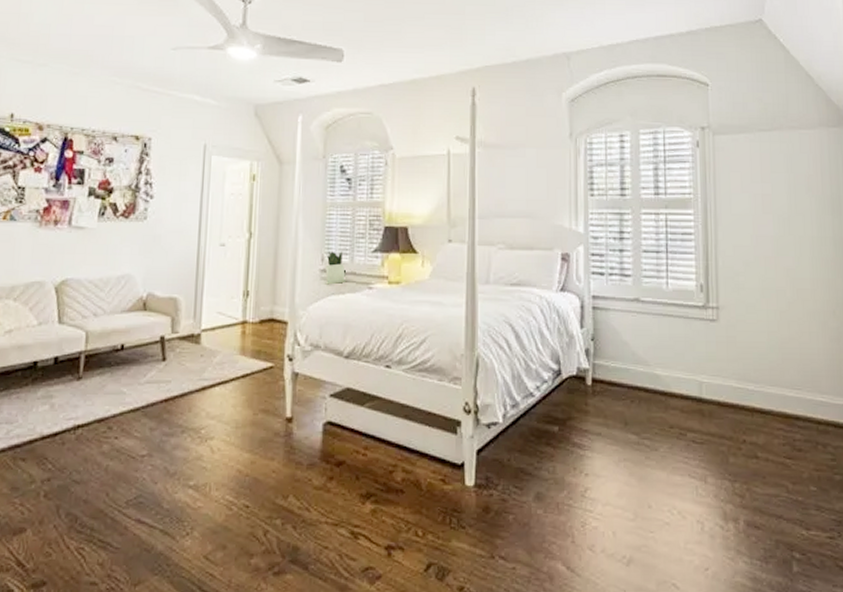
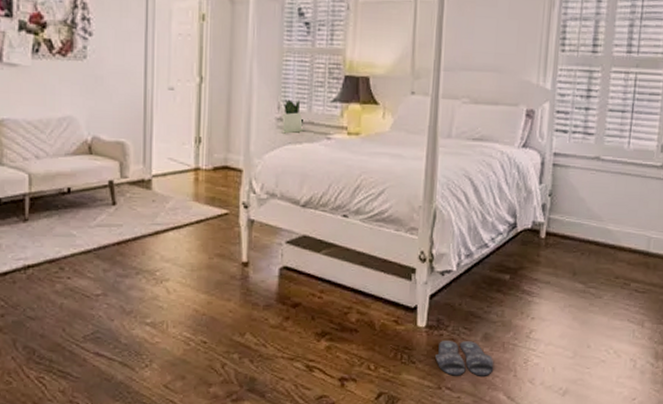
slippers: none [486,500,550,543] -> present [435,340,494,376]

